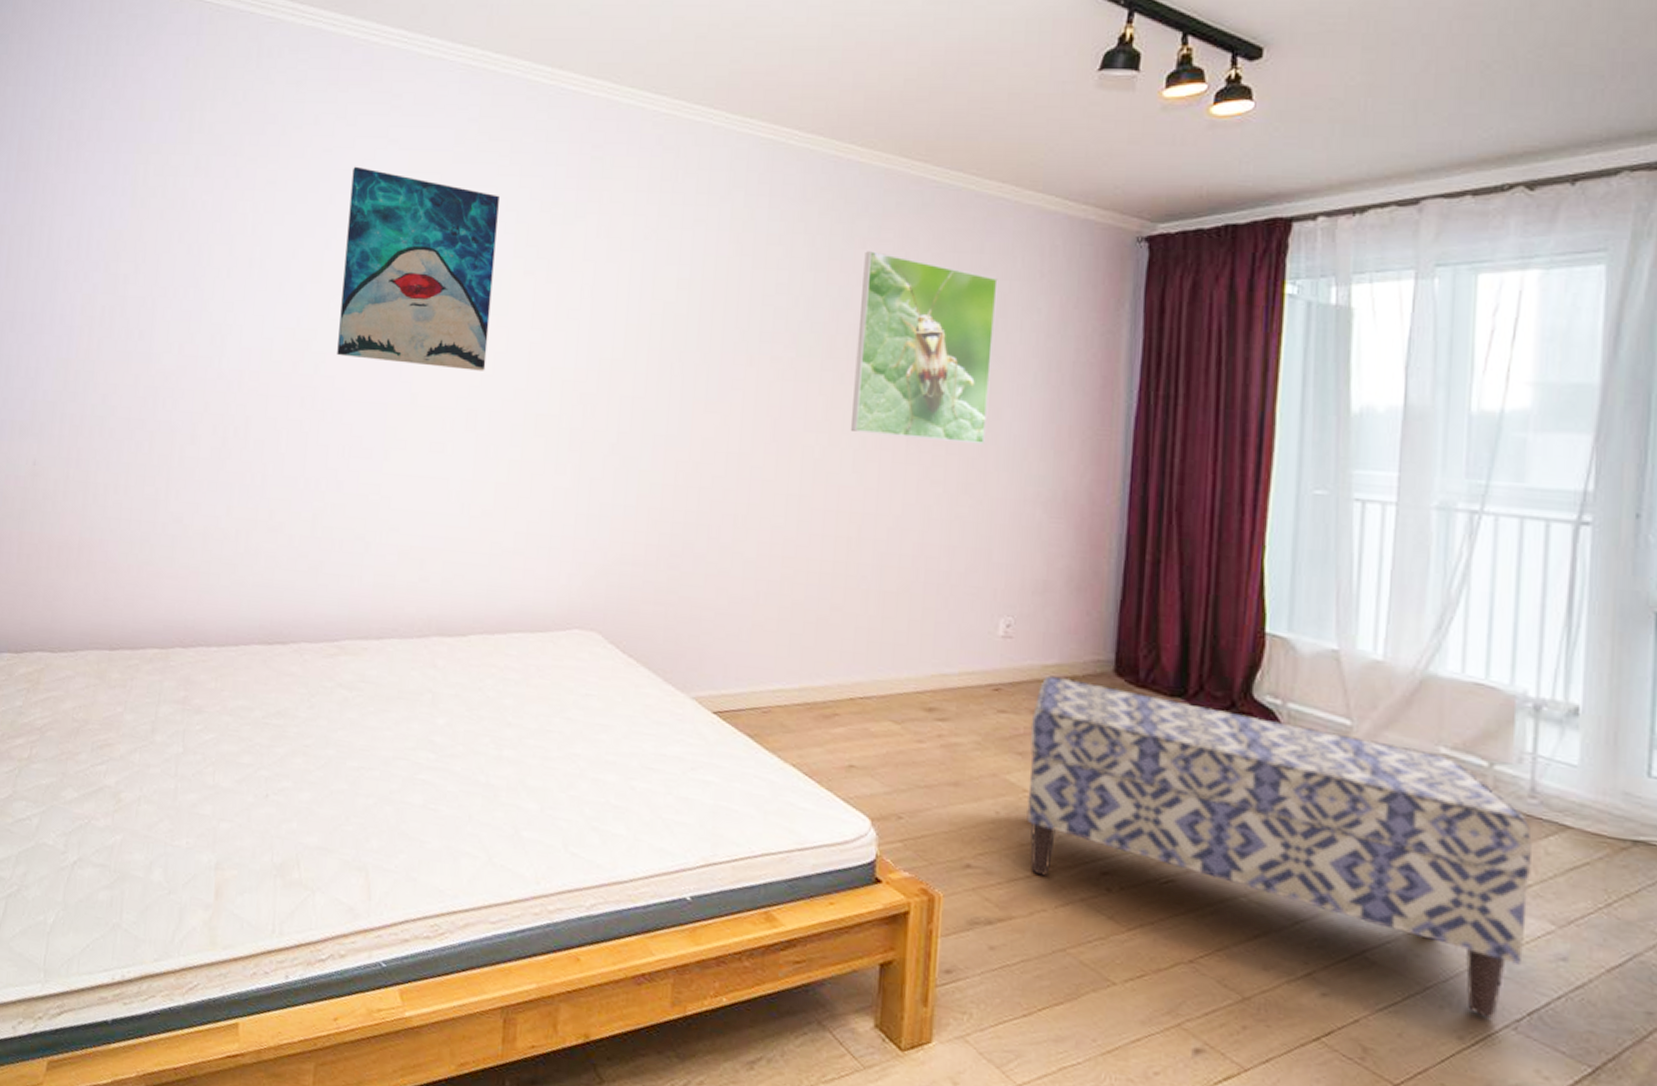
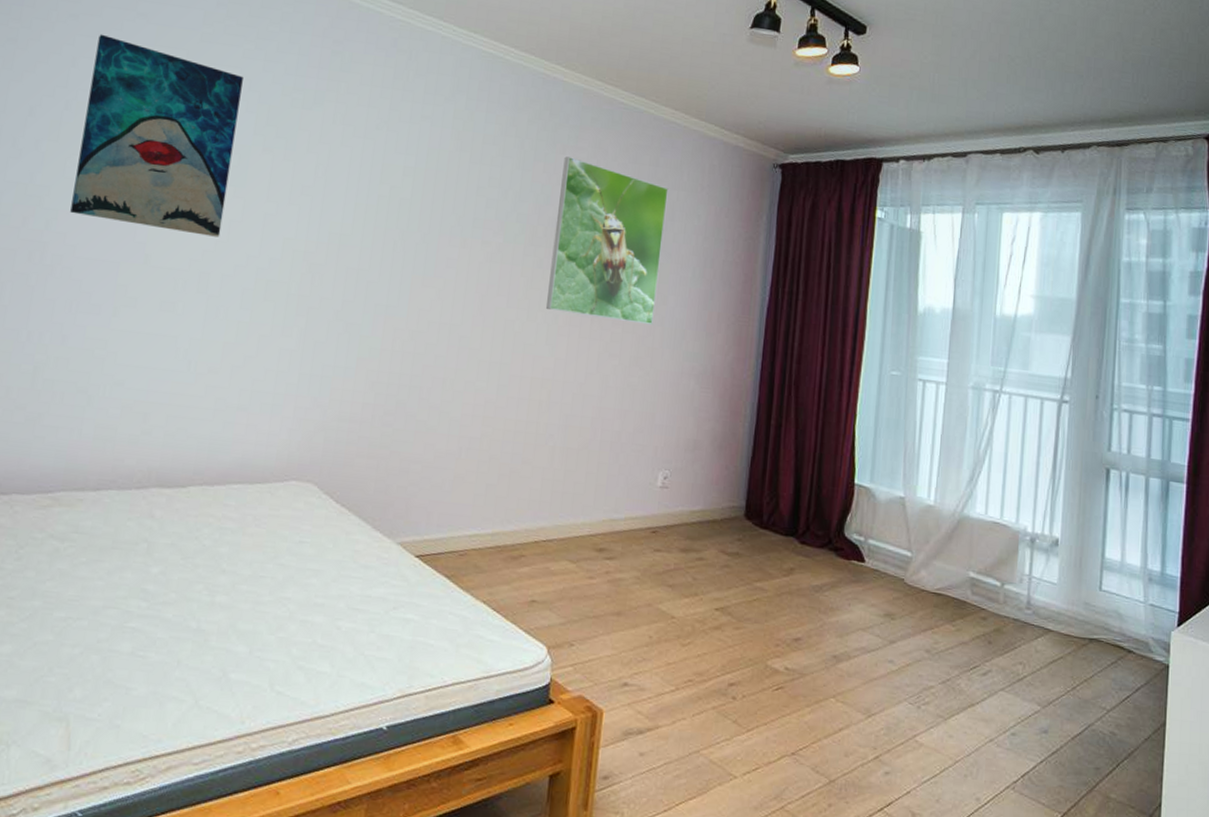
bench: present [1026,675,1532,1019] -> none [673,519,1027,782]

